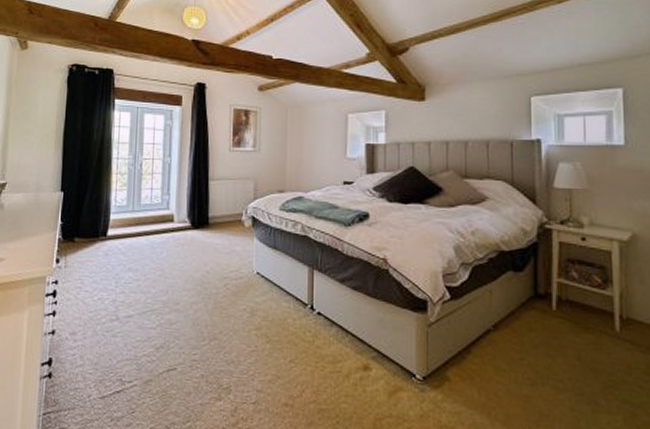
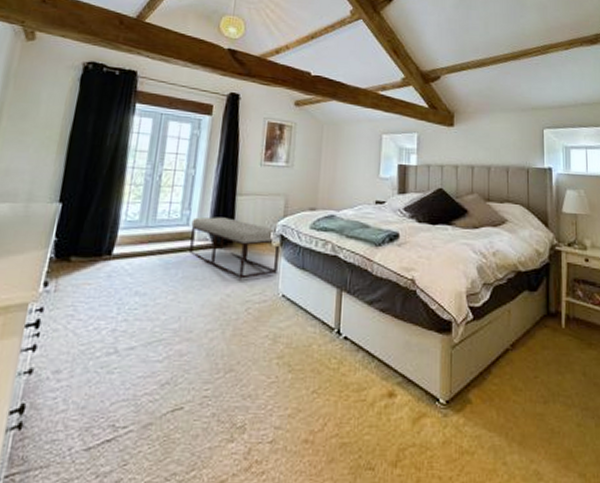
bench: none [171,201,251,257] -> present [190,217,279,279]

